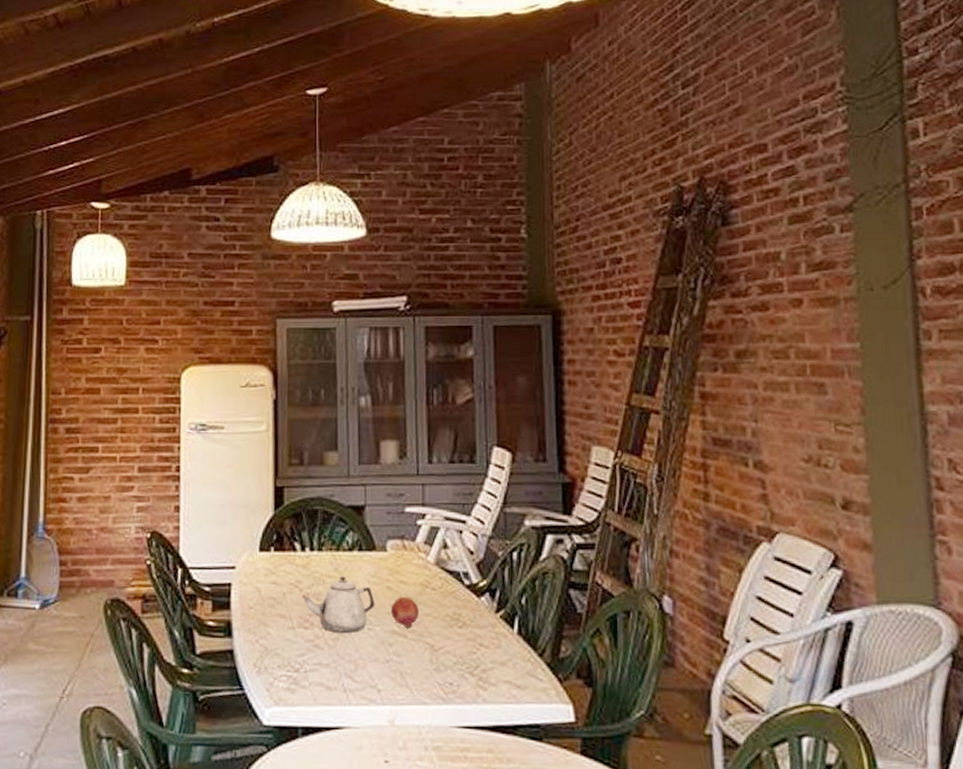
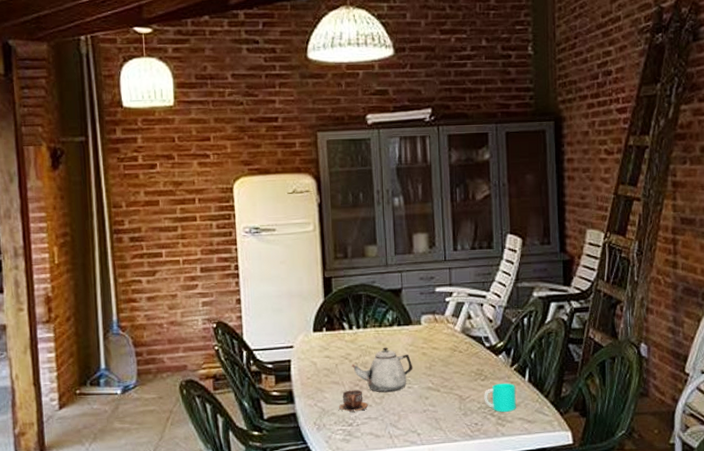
cup: none [283,626,319,655] -> present [338,390,368,413]
fruit: present [390,596,419,628] -> none [426,359,449,384]
cup: none [461,633,502,672] -> present [484,383,516,412]

